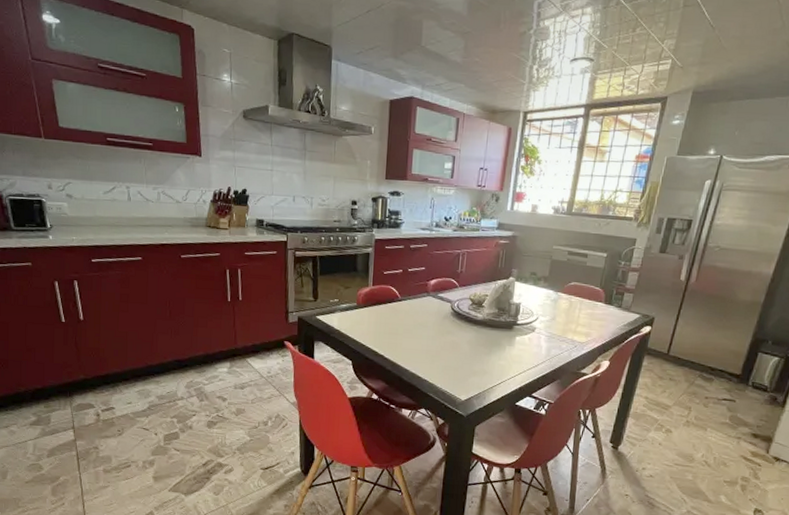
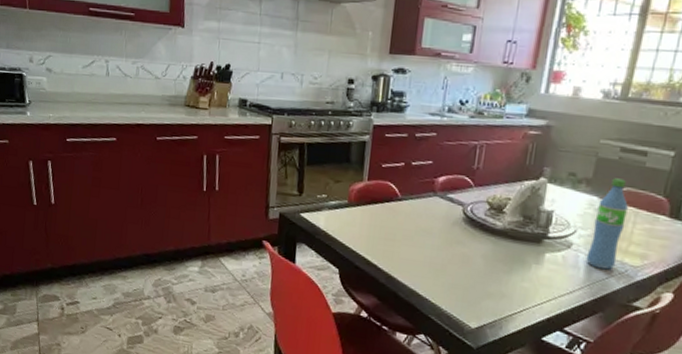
water bottle: none [546,275,575,347] -> present [586,178,628,270]

